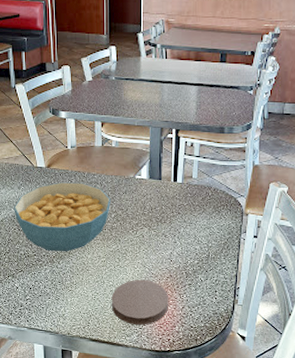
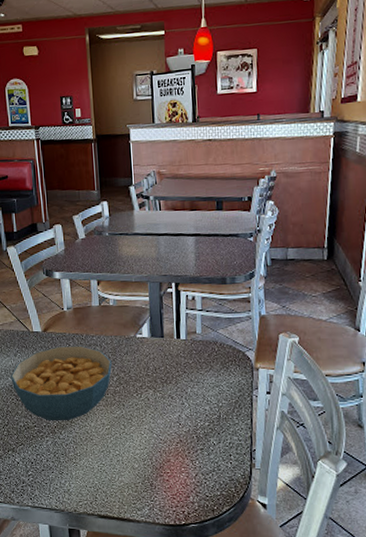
coaster: present [111,279,168,326] -> none [118,446,181,498]

